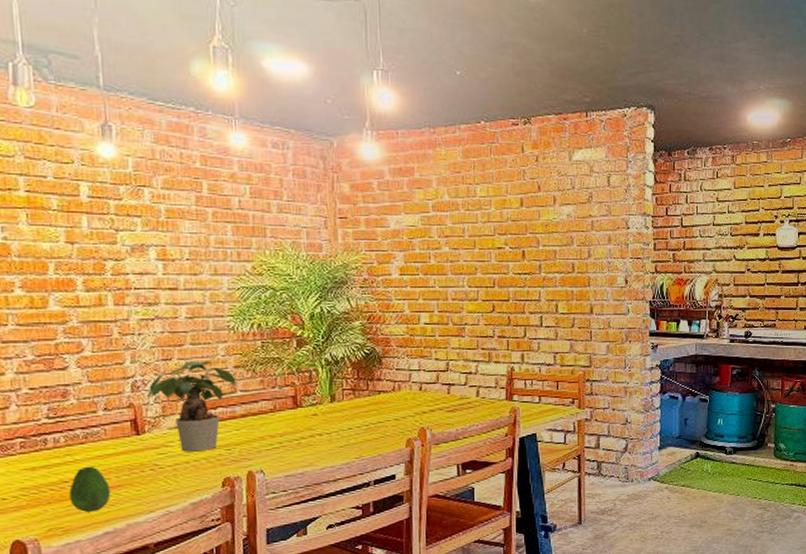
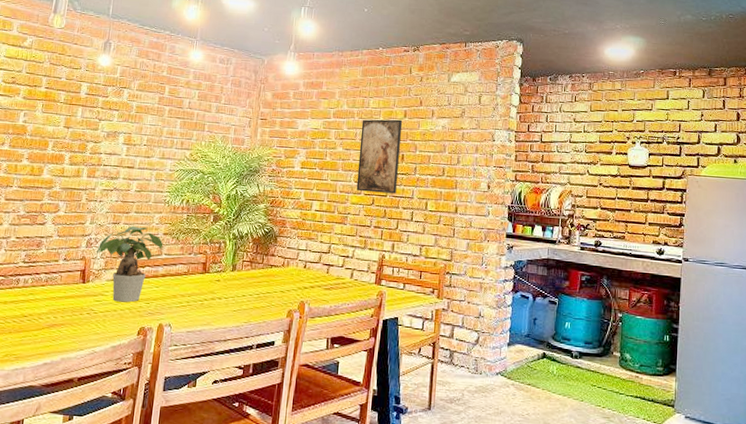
fruit: present [69,466,111,512] -> none [25,305,56,344]
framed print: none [469,209,520,297] -> present [356,119,403,194]

